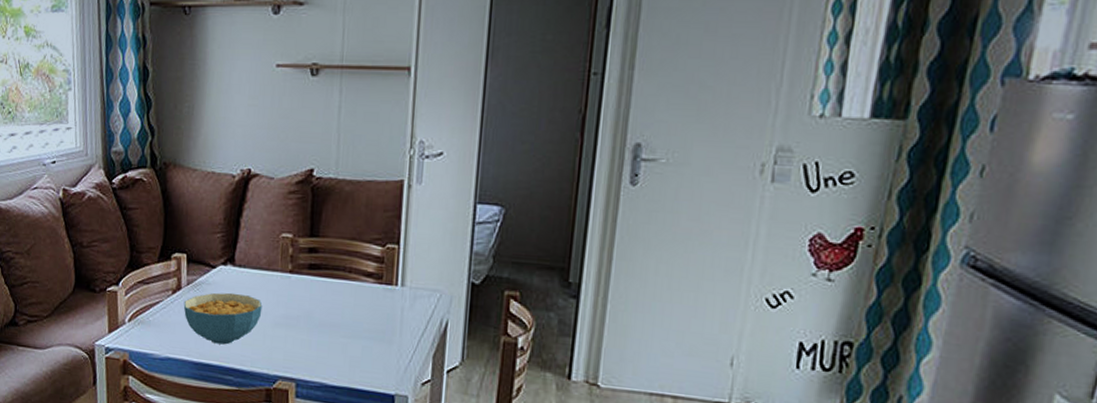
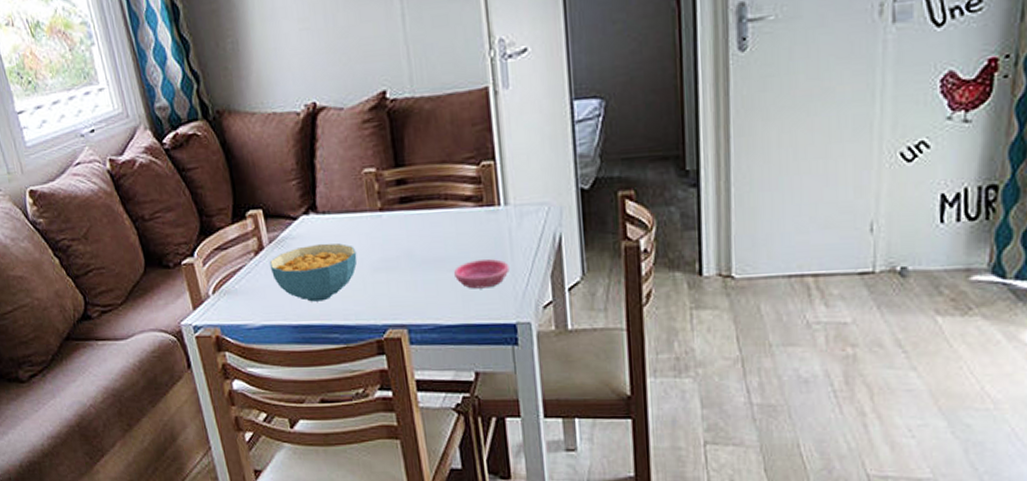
saucer: none [345,331,397,358] -> present [453,259,510,289]

